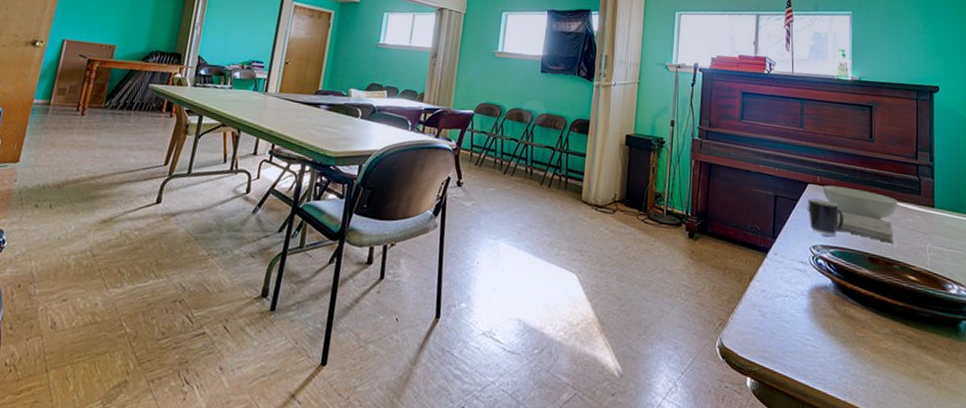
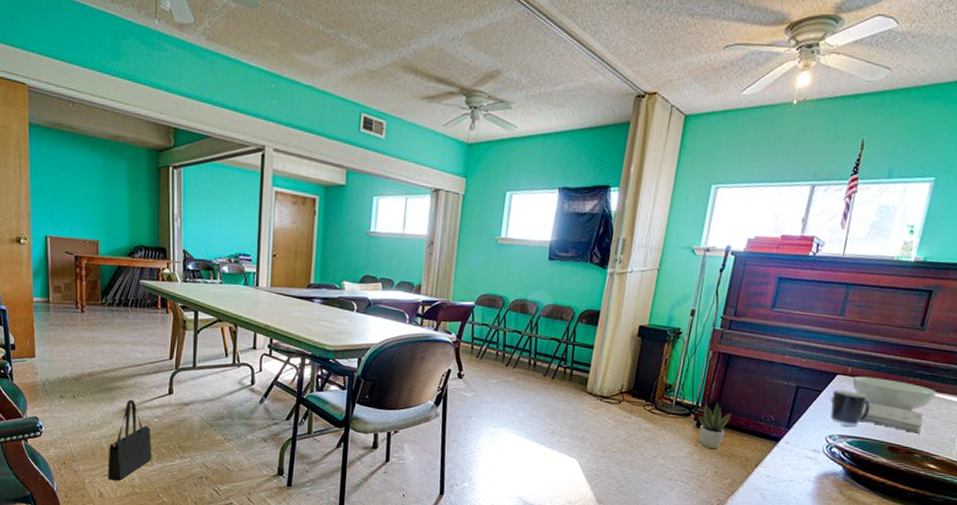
tote bag: none [66,209,128,306] -> present [108,399,152,480]
potted plant: none [689,211,721,262] -> present [698,402,732,450]

